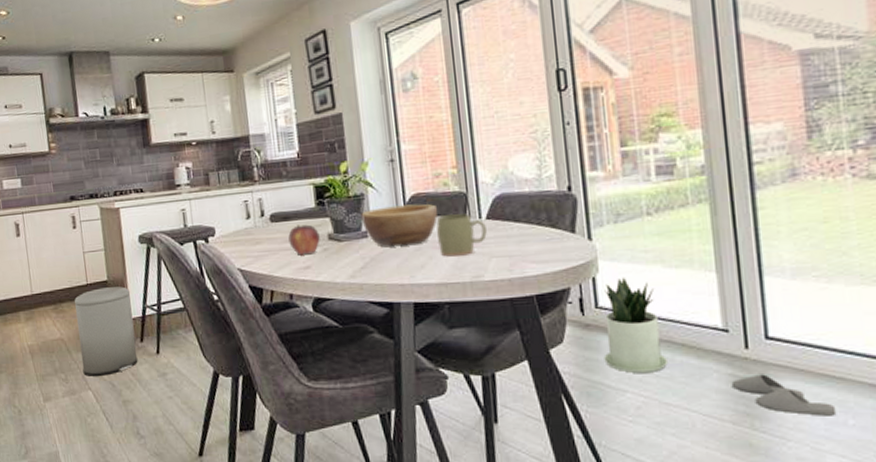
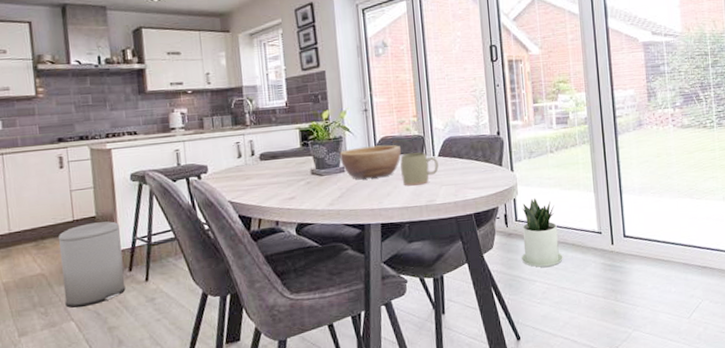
fruit: present [288,224,320,256] -> none [276,162,304,188]
slippers: present [731,374,837,416] -> none [603,261,665,288]

